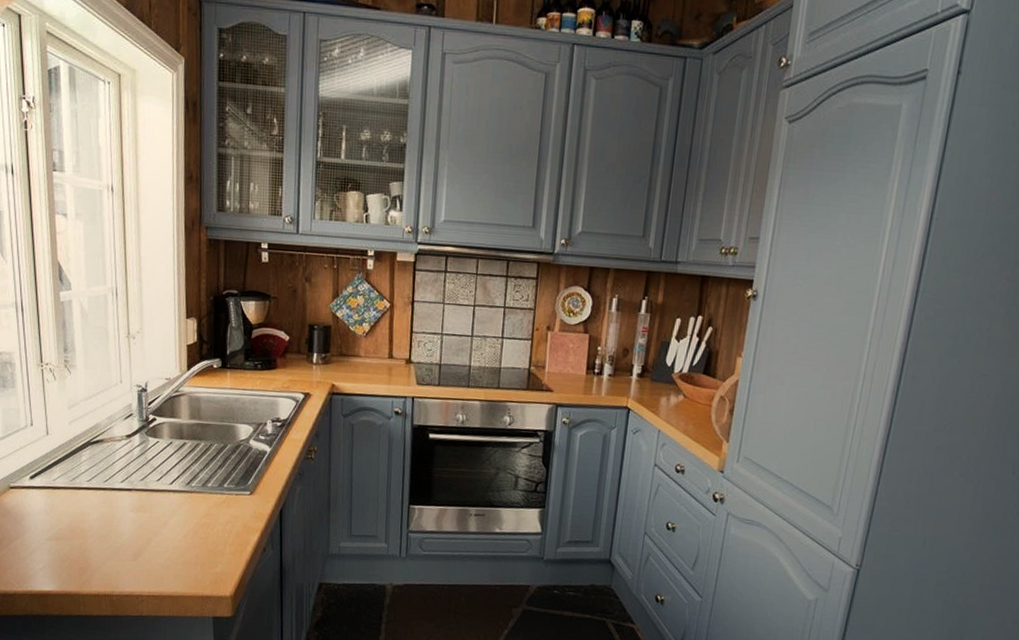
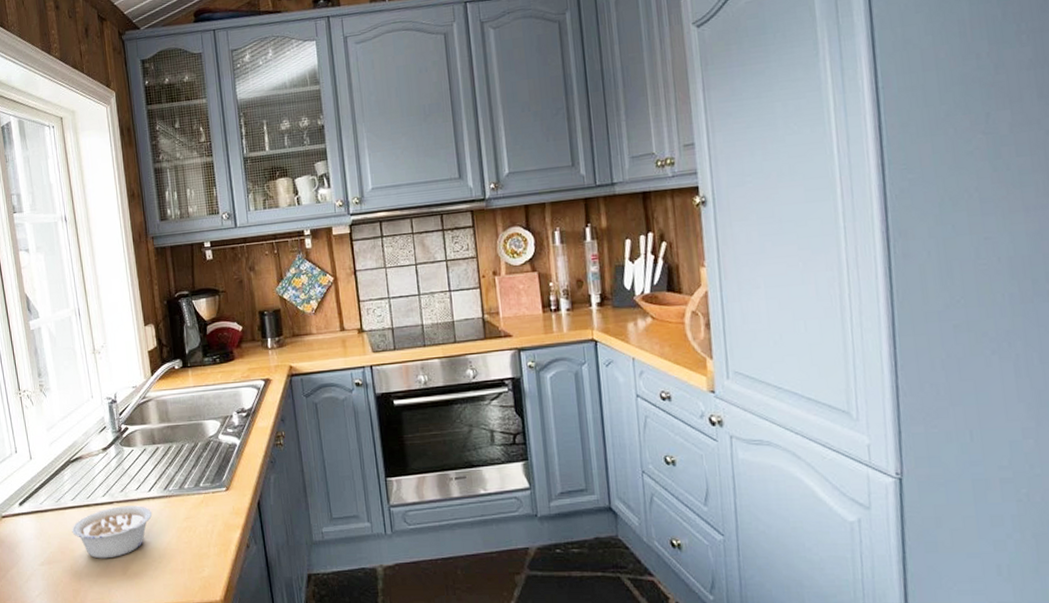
legume: none [84,494,172,543] -> present [71,505,153,559]

